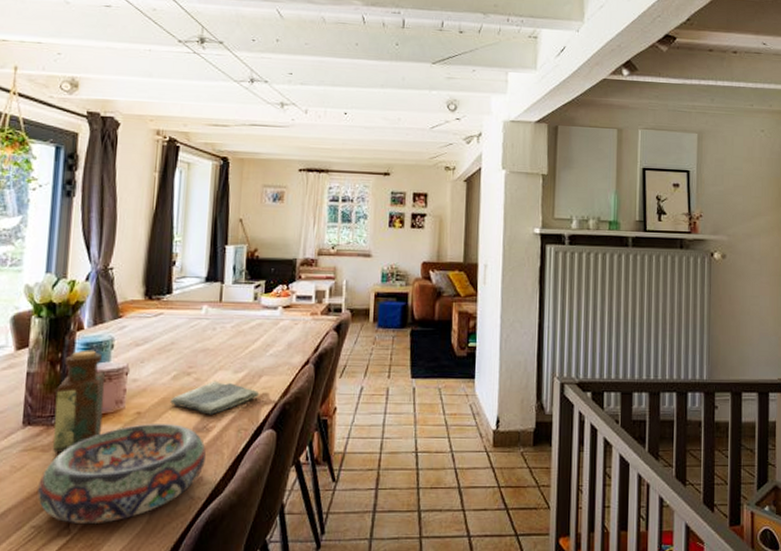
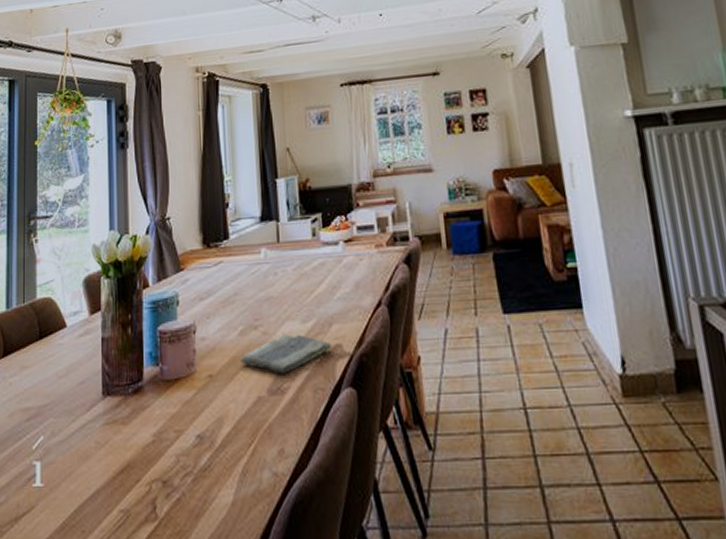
decorative bowl: present [37,424,207,525] -> none [122,387,285,508]
bottle: present [53,350,106,453] -> none [130,308,177,425]

